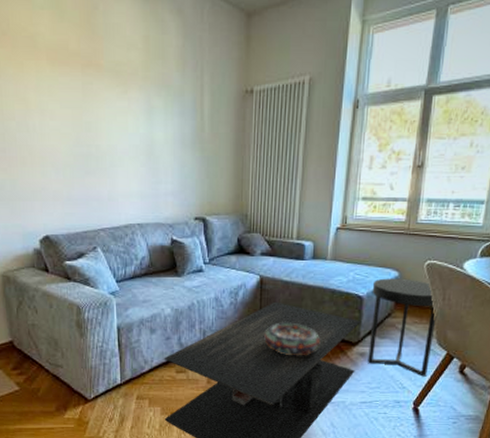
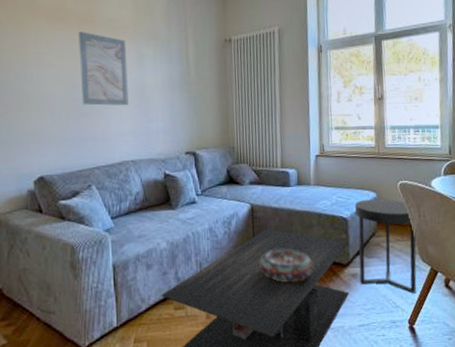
wall art: none [83,77,136,165] -> present [78,31,128,106]

